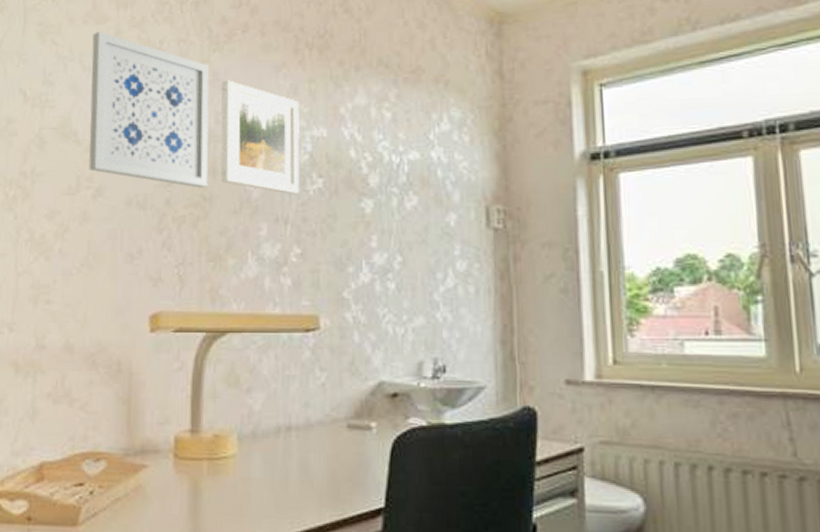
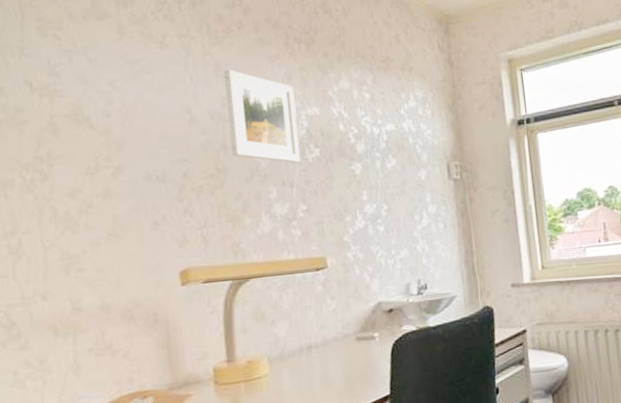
wall art: present [89,31,210,189] -> none [95,27,221,162]

